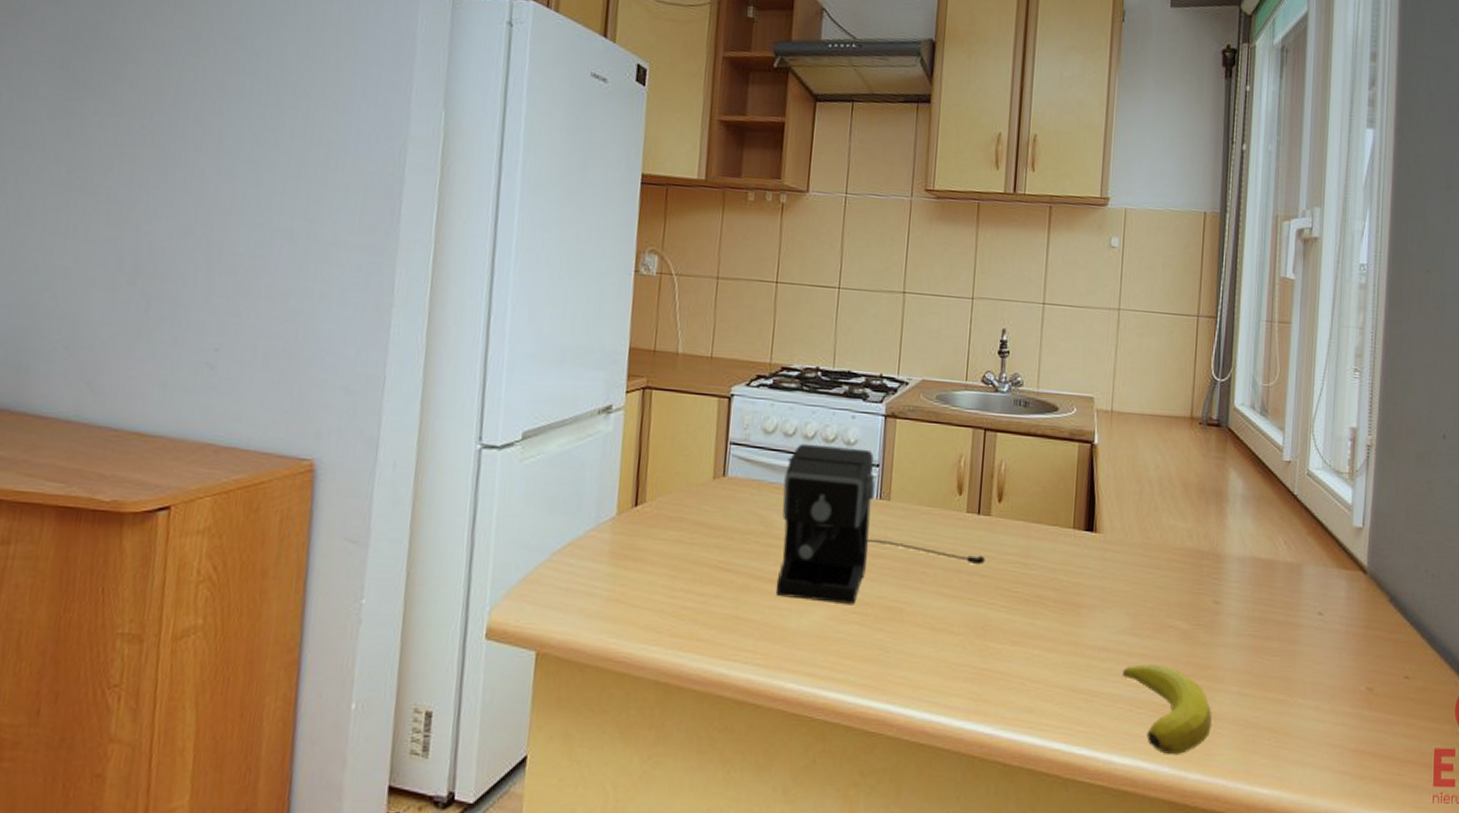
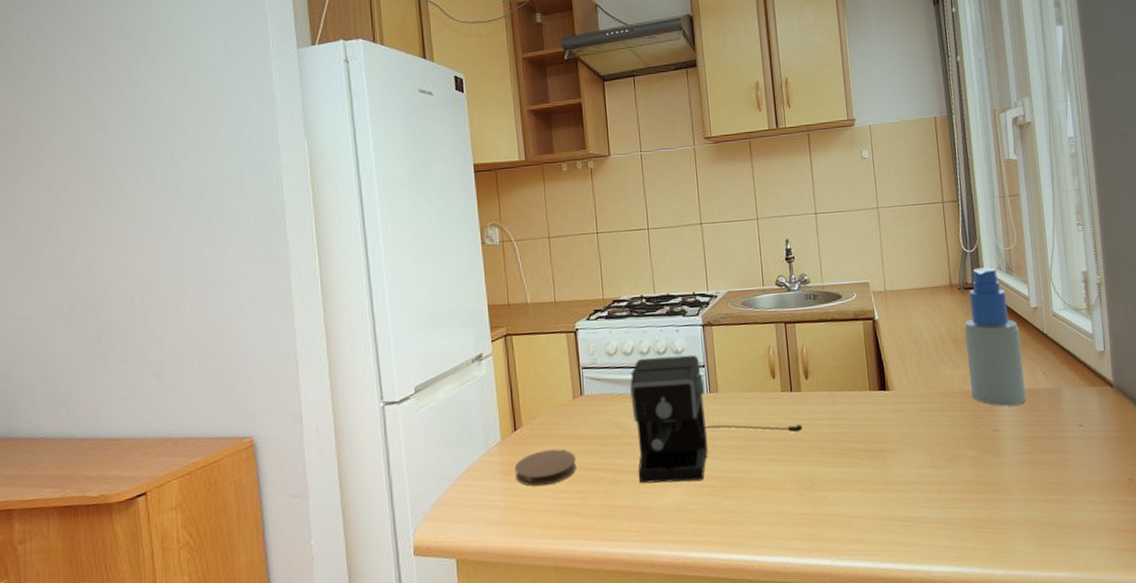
coaster: none [626,536,704,580] -> present [514,449,577,487]
banana: present [1123,663,1212,756] -> none [928,487,1007,558]
spray bottle: none [1196,402,1265,576] -> present [965,267,1026,406]

